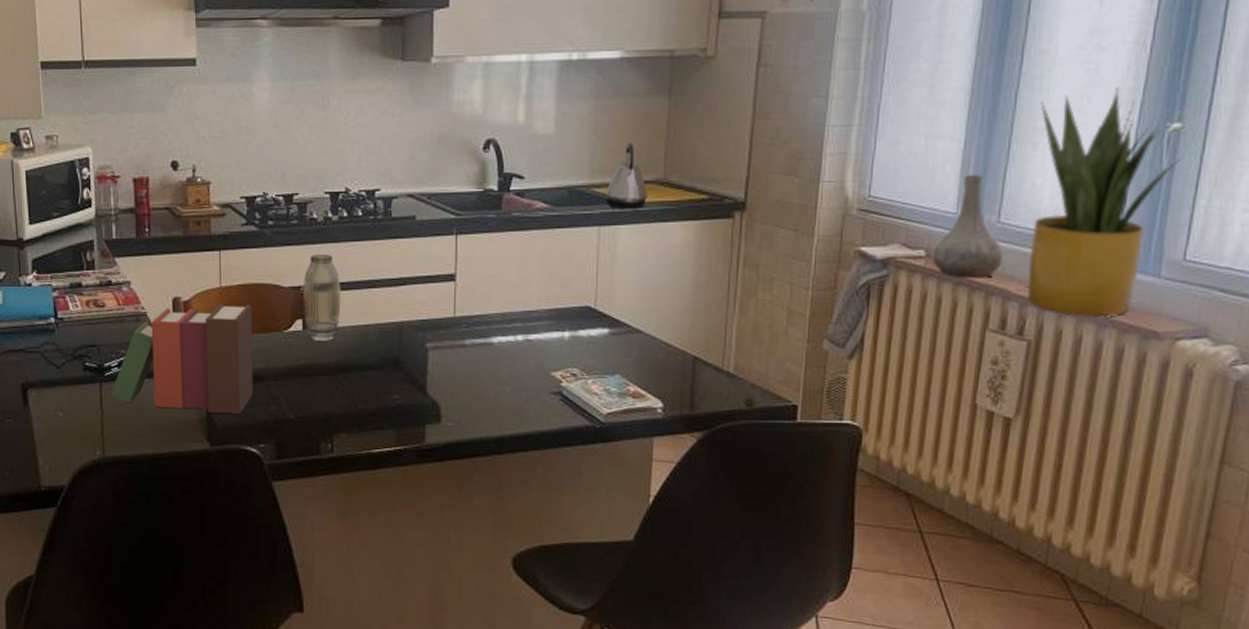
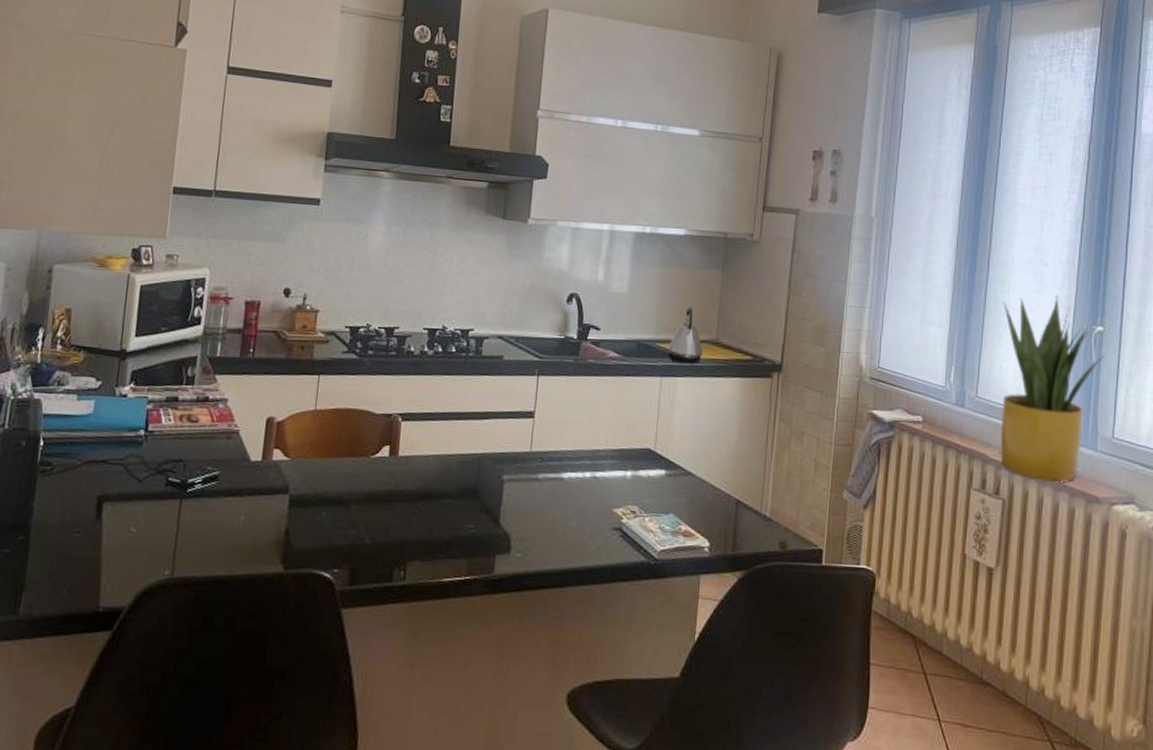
books: present [110,303,253,415] -> none [189,425,343,538]
vase: present [303,255,341,341] -> none [392,385,430,469]
vase: present [931,175,1005,279] -> none [927,356,982,444]

